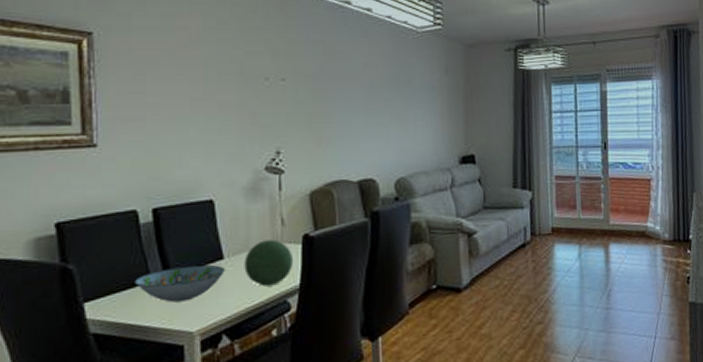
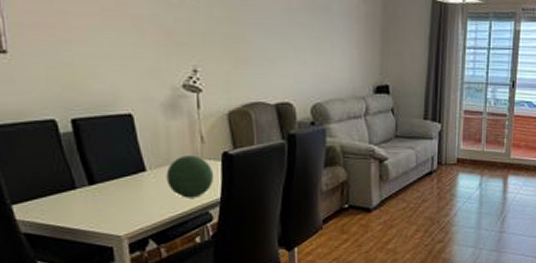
decorative bowl: present [135,264,225,303] -> none [60,175,148,209]

